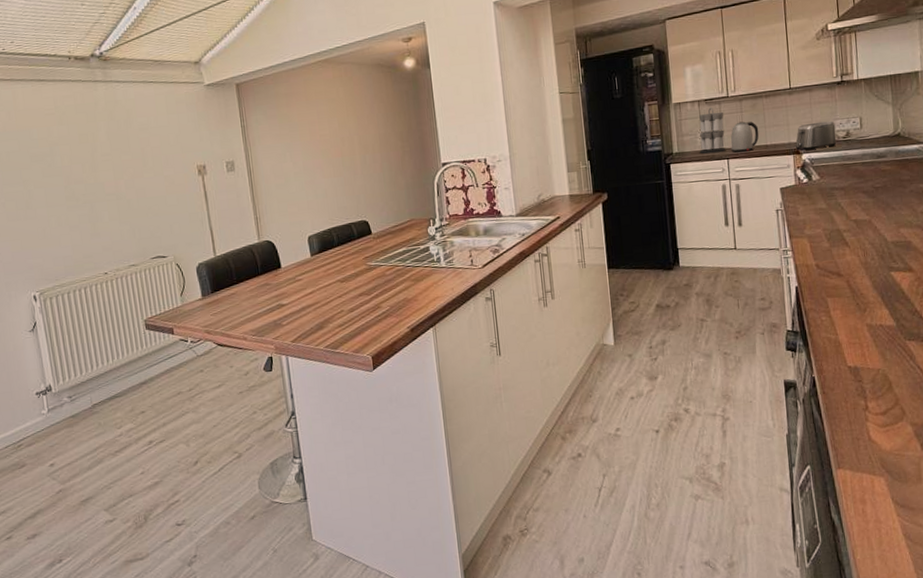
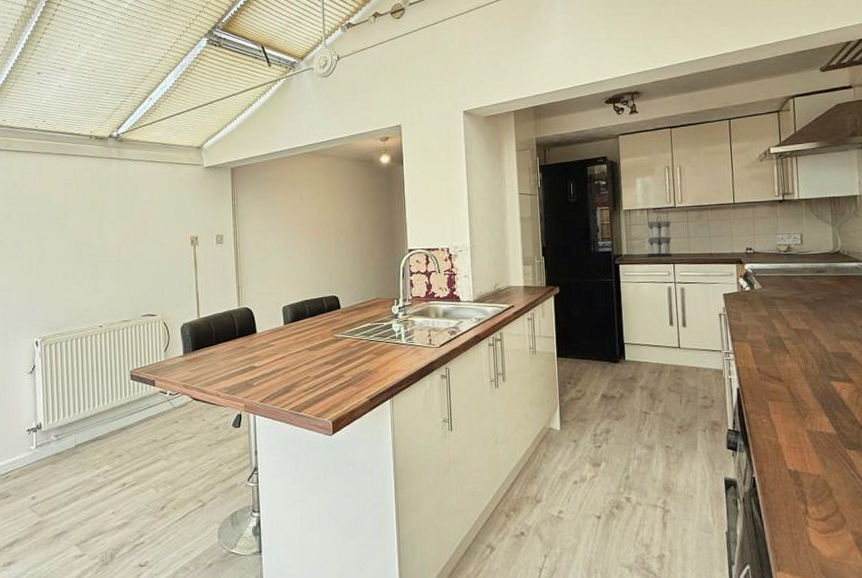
kettle: present [730,121,759,153] -> none [677,230,704,258]
toaster: present [795,121,837,151] -> none [738,235,778,261]

